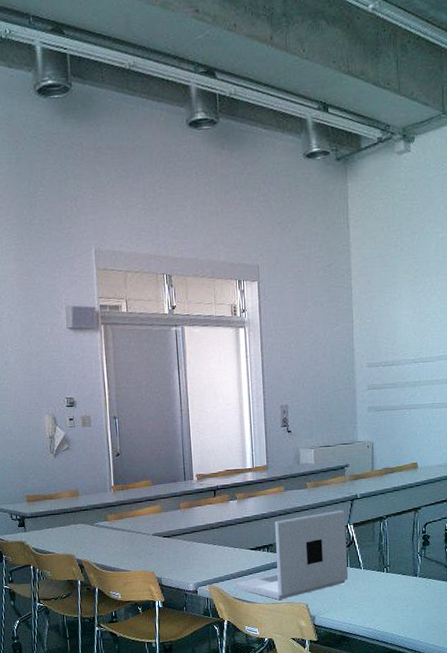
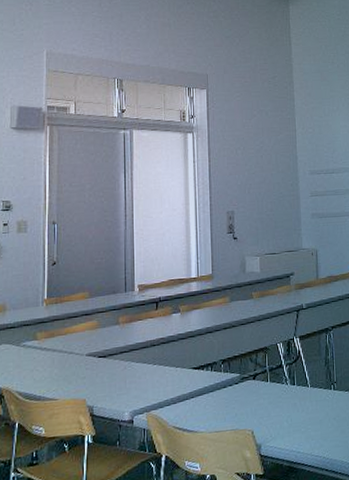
laptop: present [232,510,349,600] -> none [172,322,296,427]

